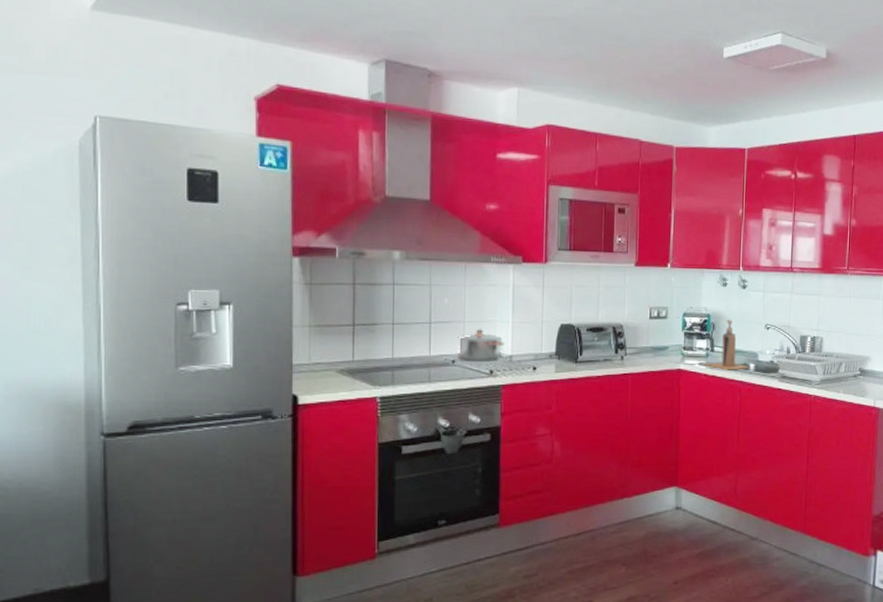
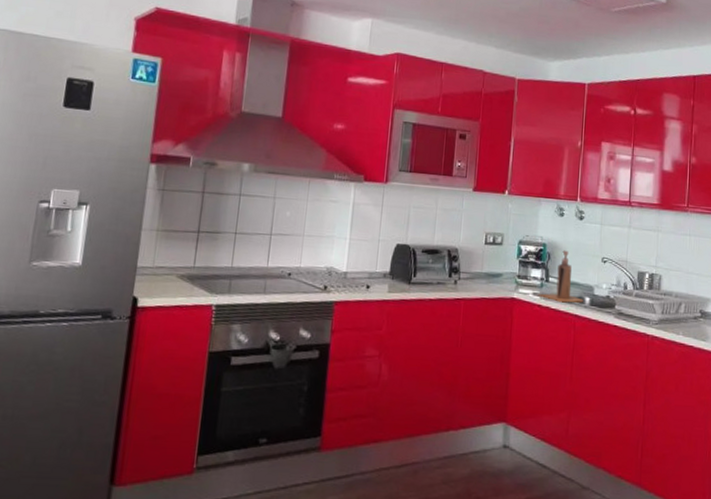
cooking pot: present [457,330,505,363] -> none [294,245,341,278]

